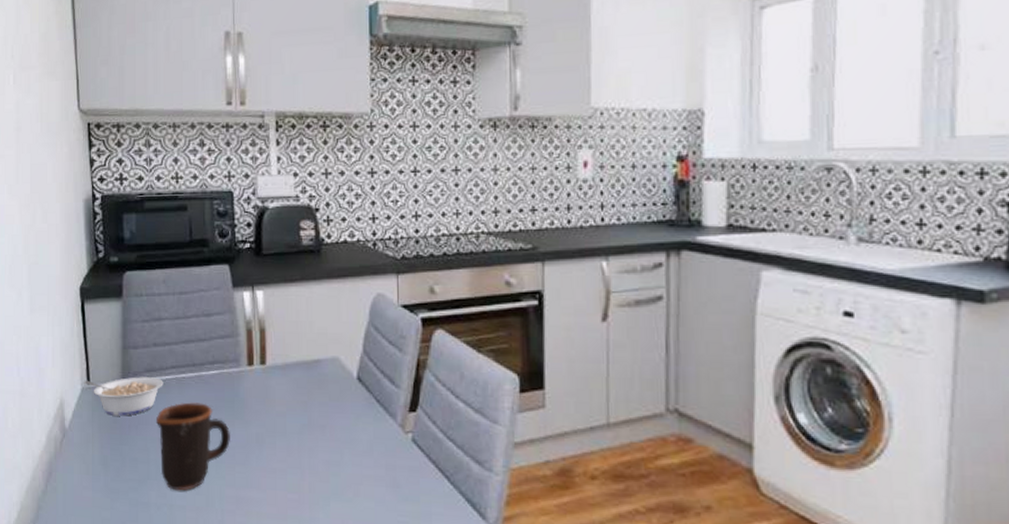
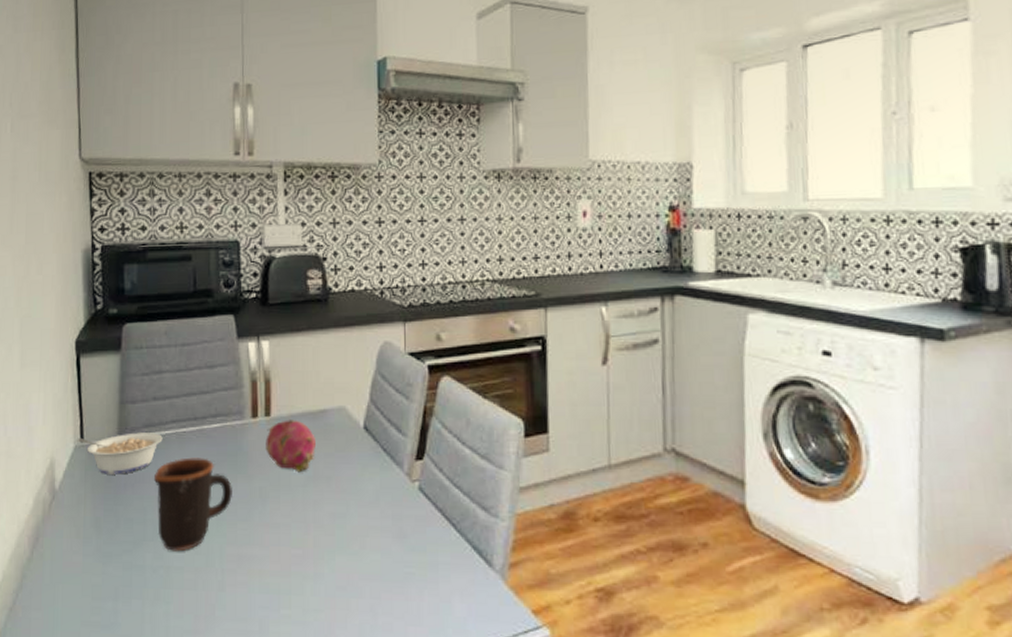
fruit: none [261,368,310,420] -> present [266,420,315,473]

